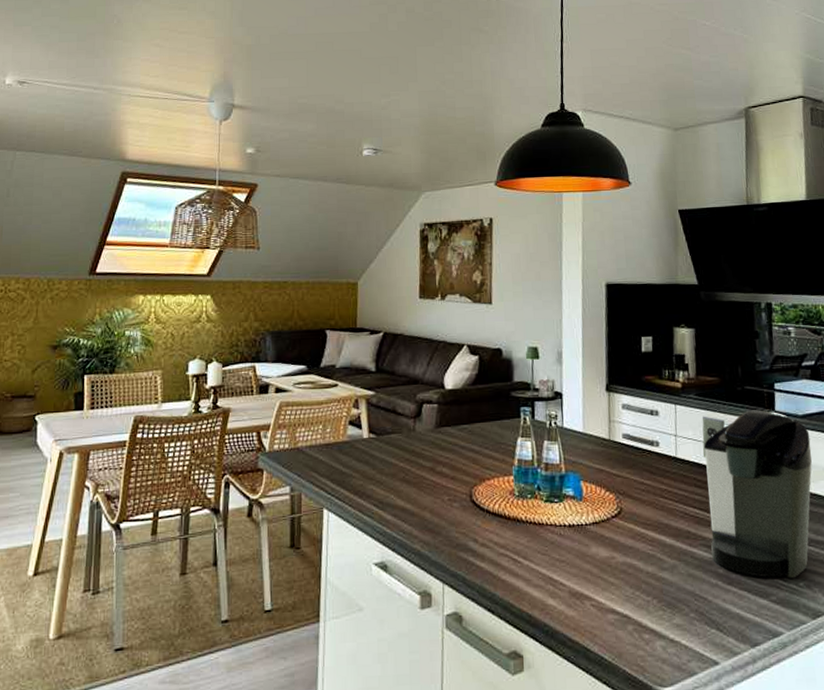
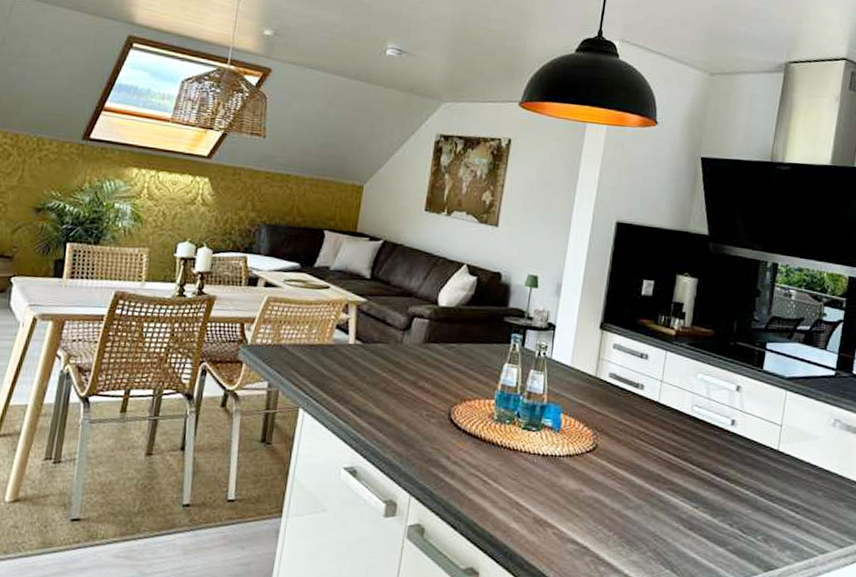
coffee maker: present [702,409,812,579] -> none [677,365,793,532]

